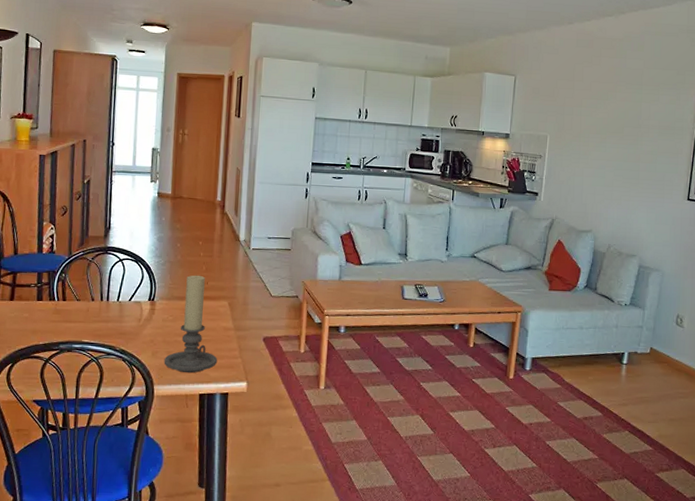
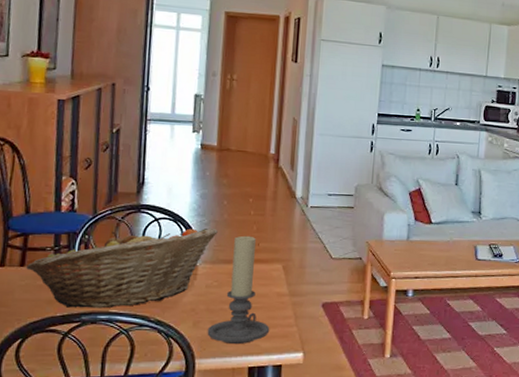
fruit basket: none [15,267,172,339] -> present [26,228,218,309]

